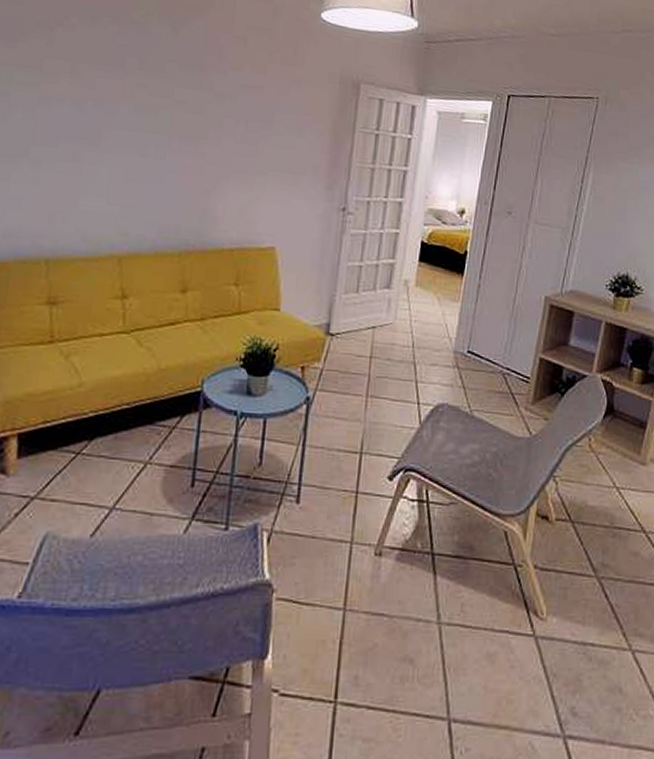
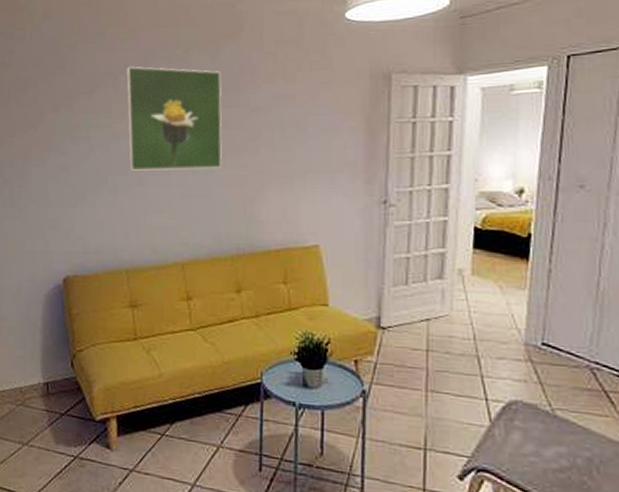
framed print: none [60,18,184,154] -> present [126,66,223,171]

